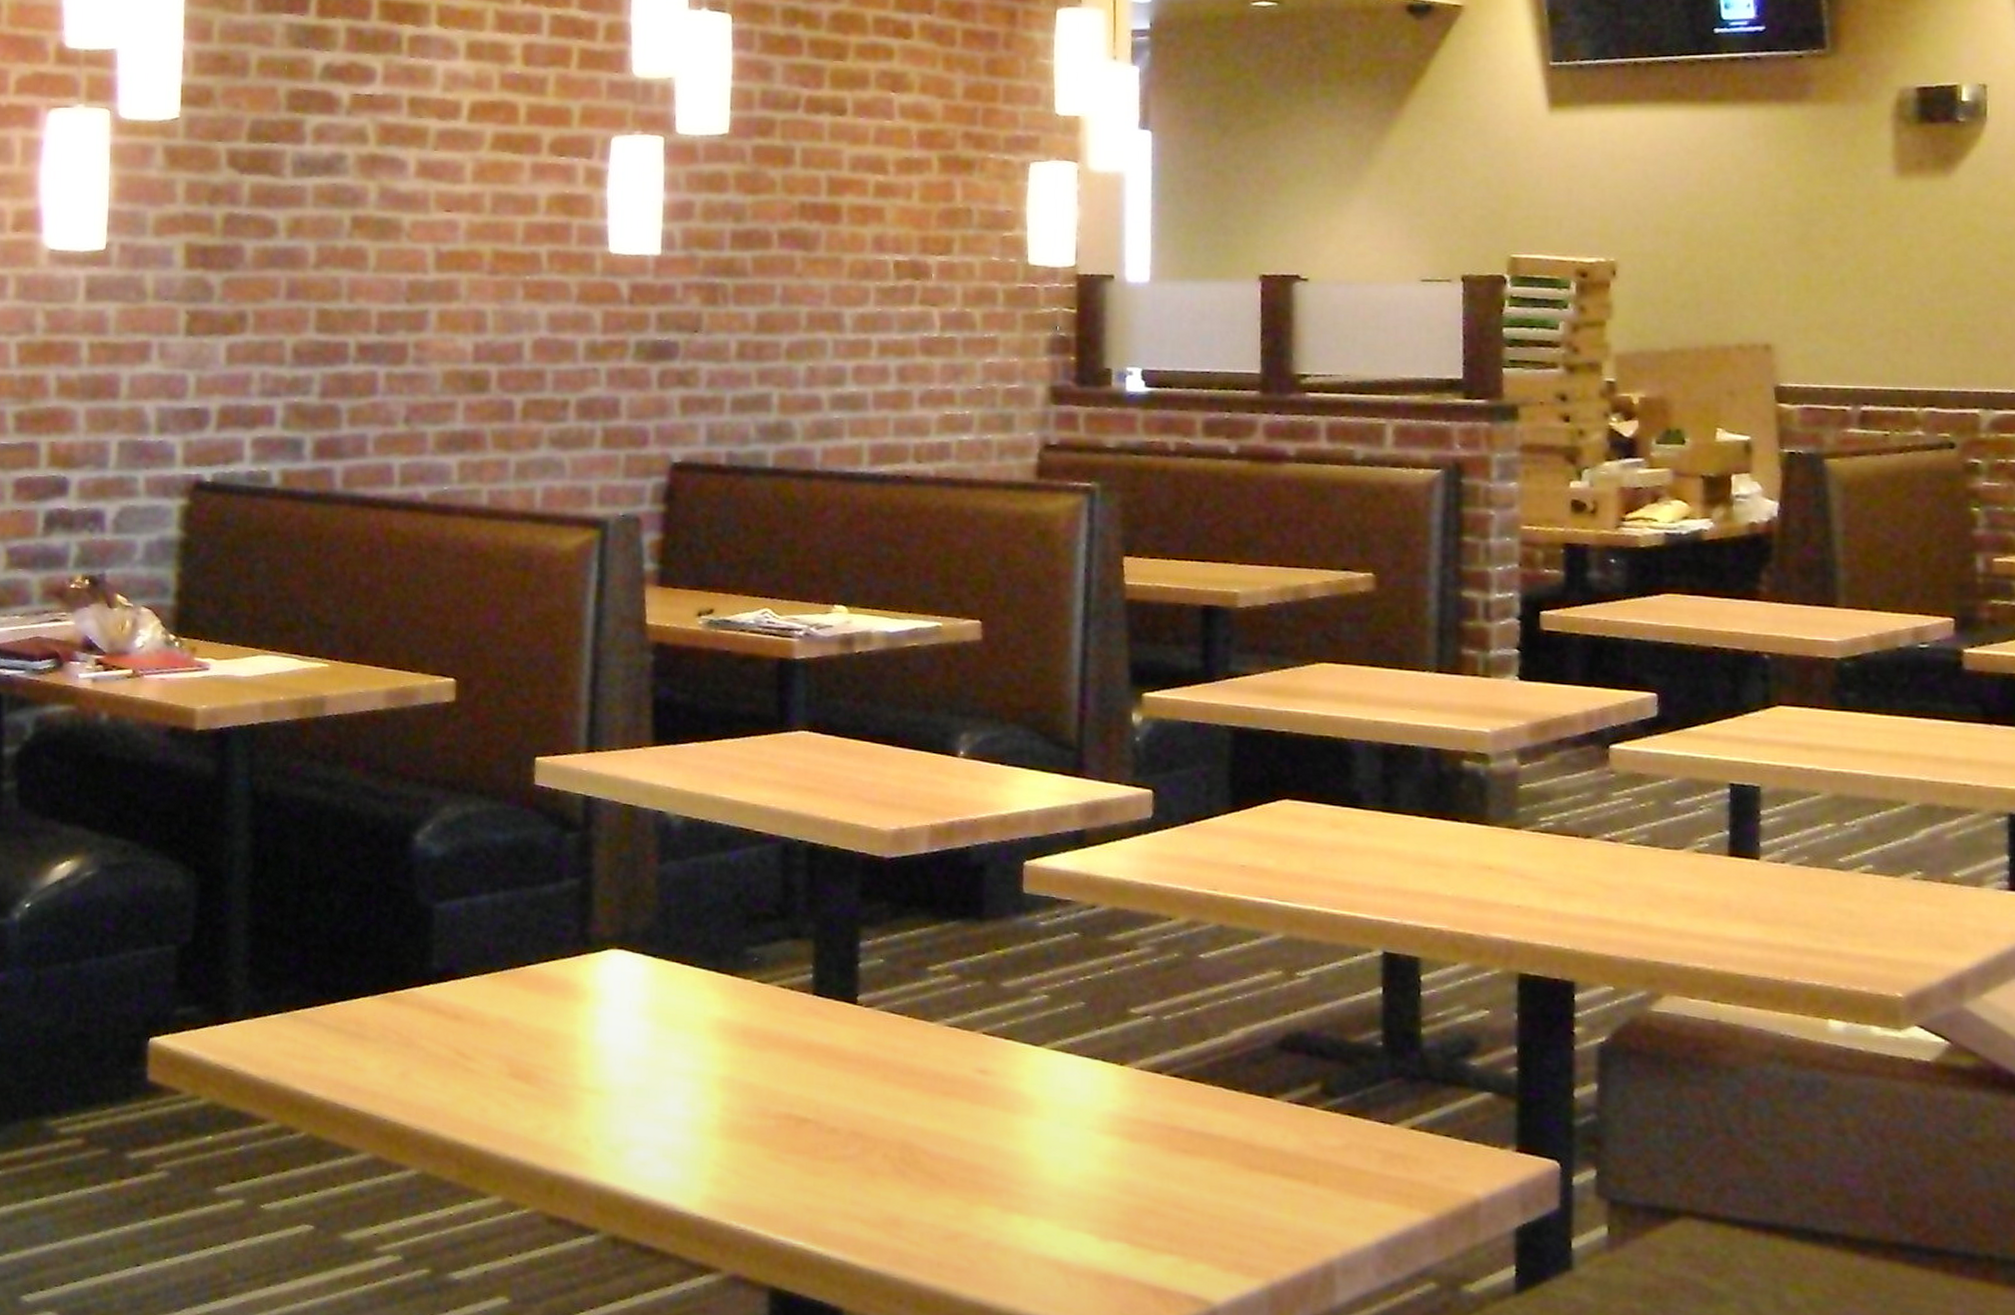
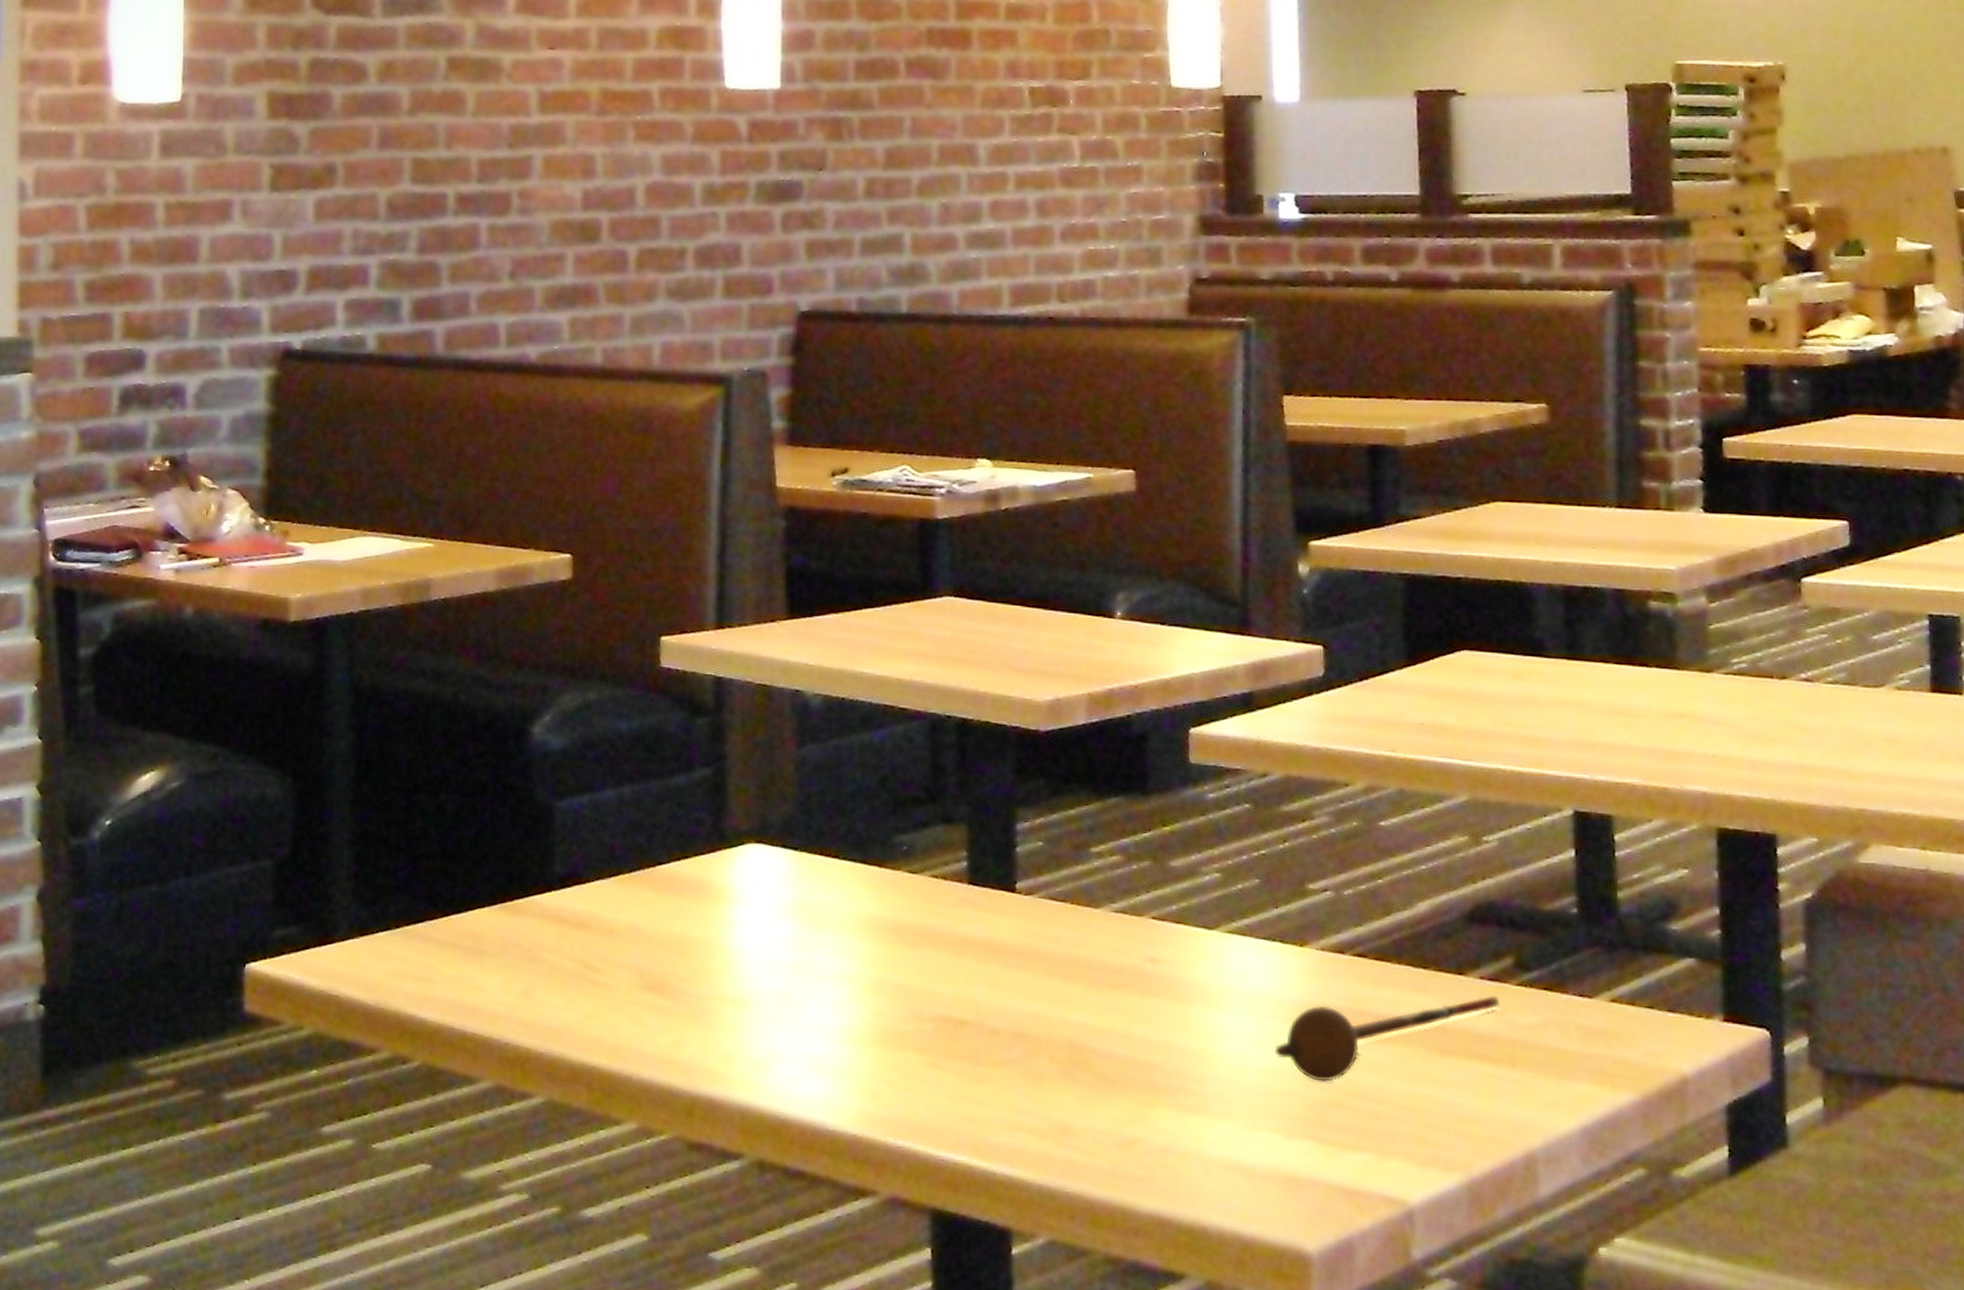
spoon: none [1093,1117,1307,1190] -> present [1274,995,1501,1082]

